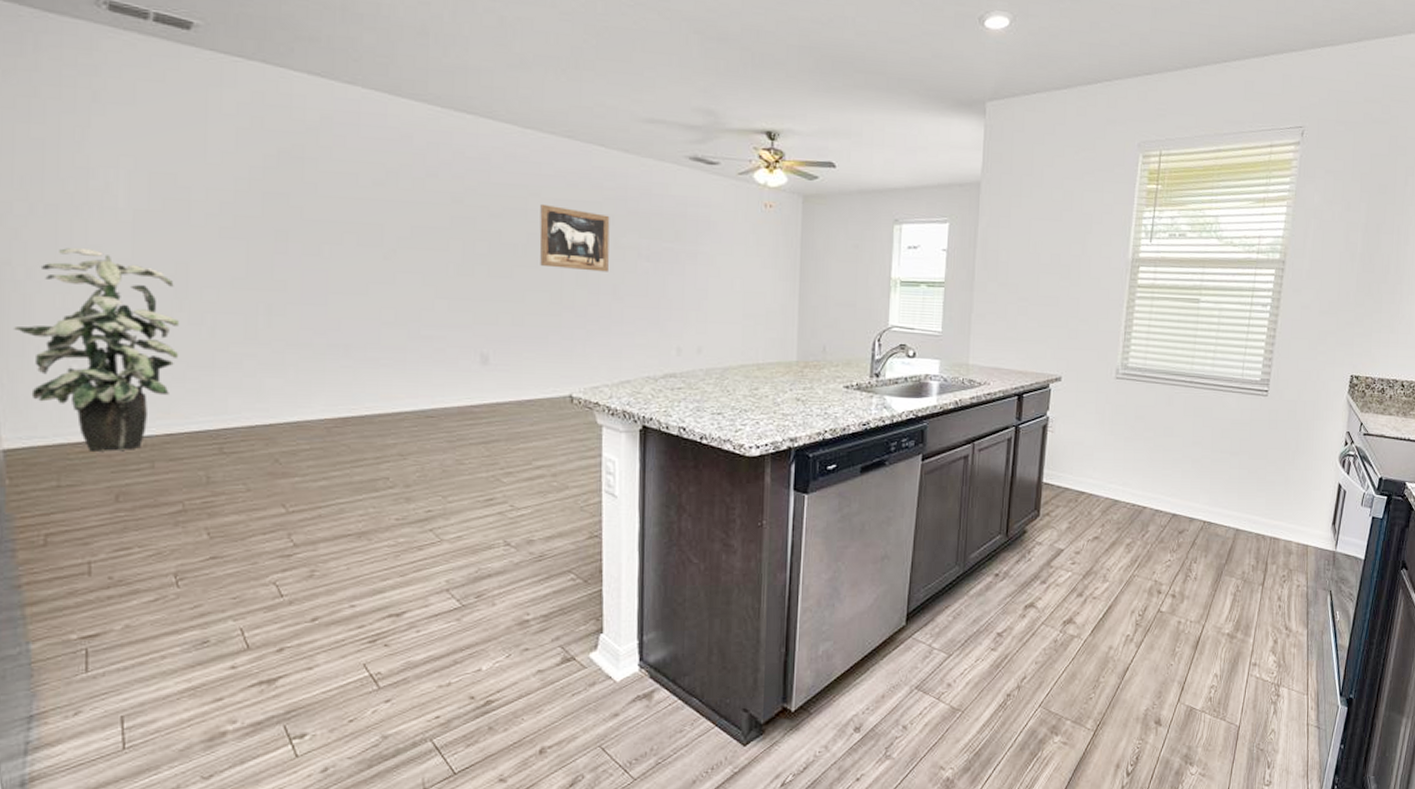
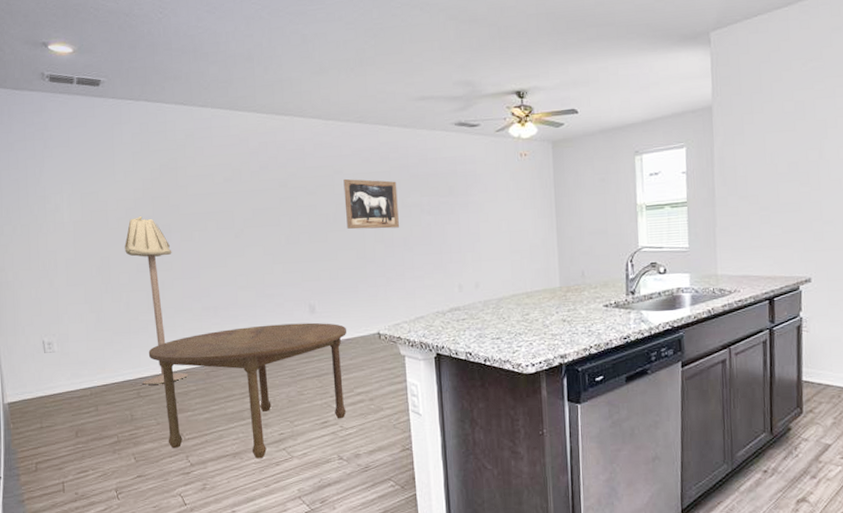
indoor plant: present [14,248,180,451] -> none [9,254,108,401]
floor lamp: none [214,215,300,439] -> present [125,216,189,385]
dining table: none [240,374,530,541] -> present [148,322,347,459]

